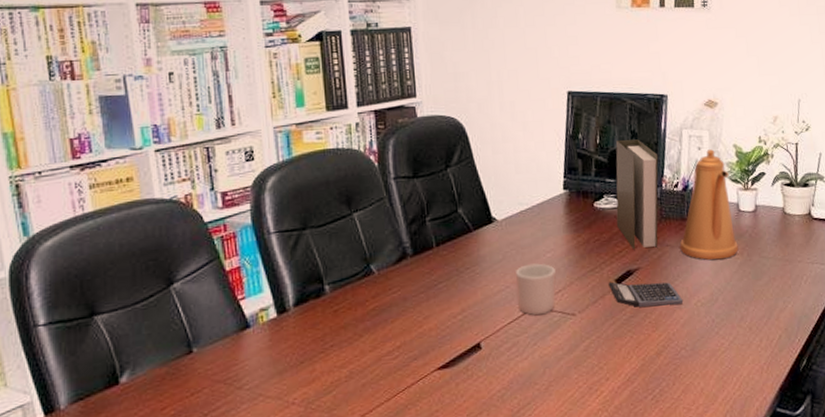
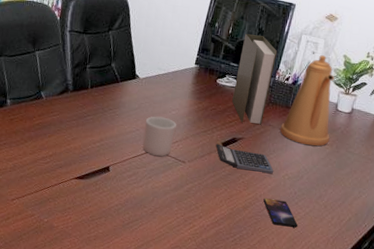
smartphone: none [678,333,724,366] -> present [263,198,298,228]

